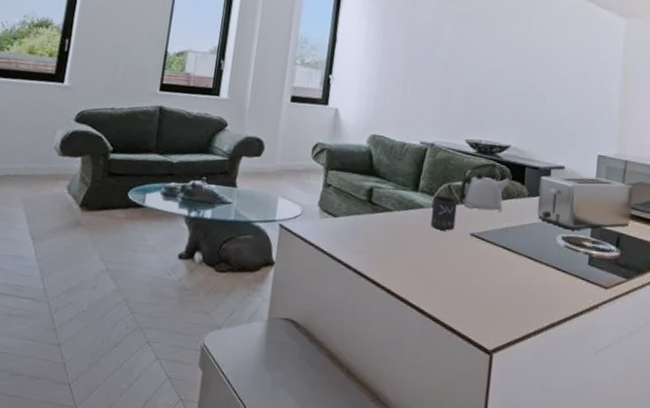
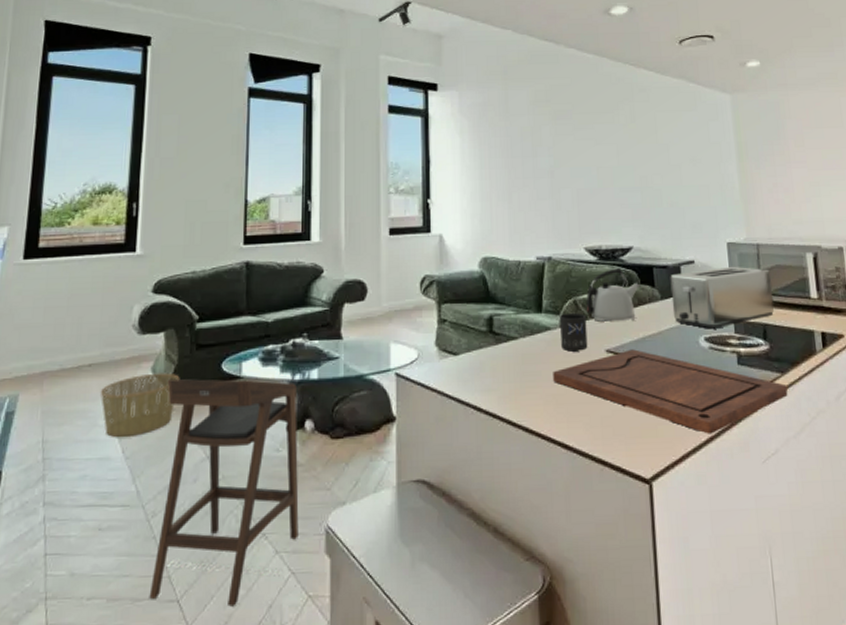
basket: none [20,191,91,242] -> present [99,372,180,437]
bar stool: none [45,198,191,397] -> present [149,378,299,607]
cutting board: none [419,236,630,321] -> present [553,349,788,434]

